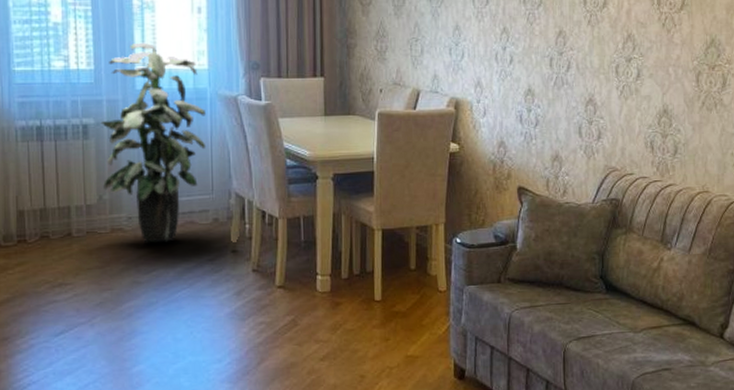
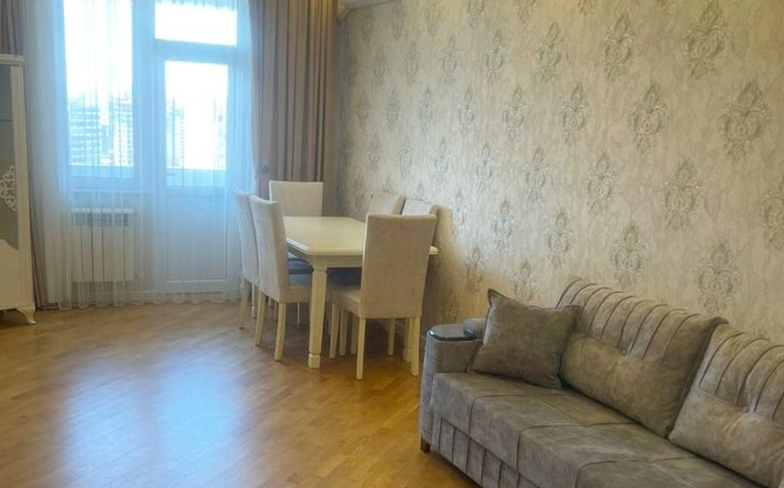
indoor plant: present [100,42,207,243] -> none [138,145,223,317]

